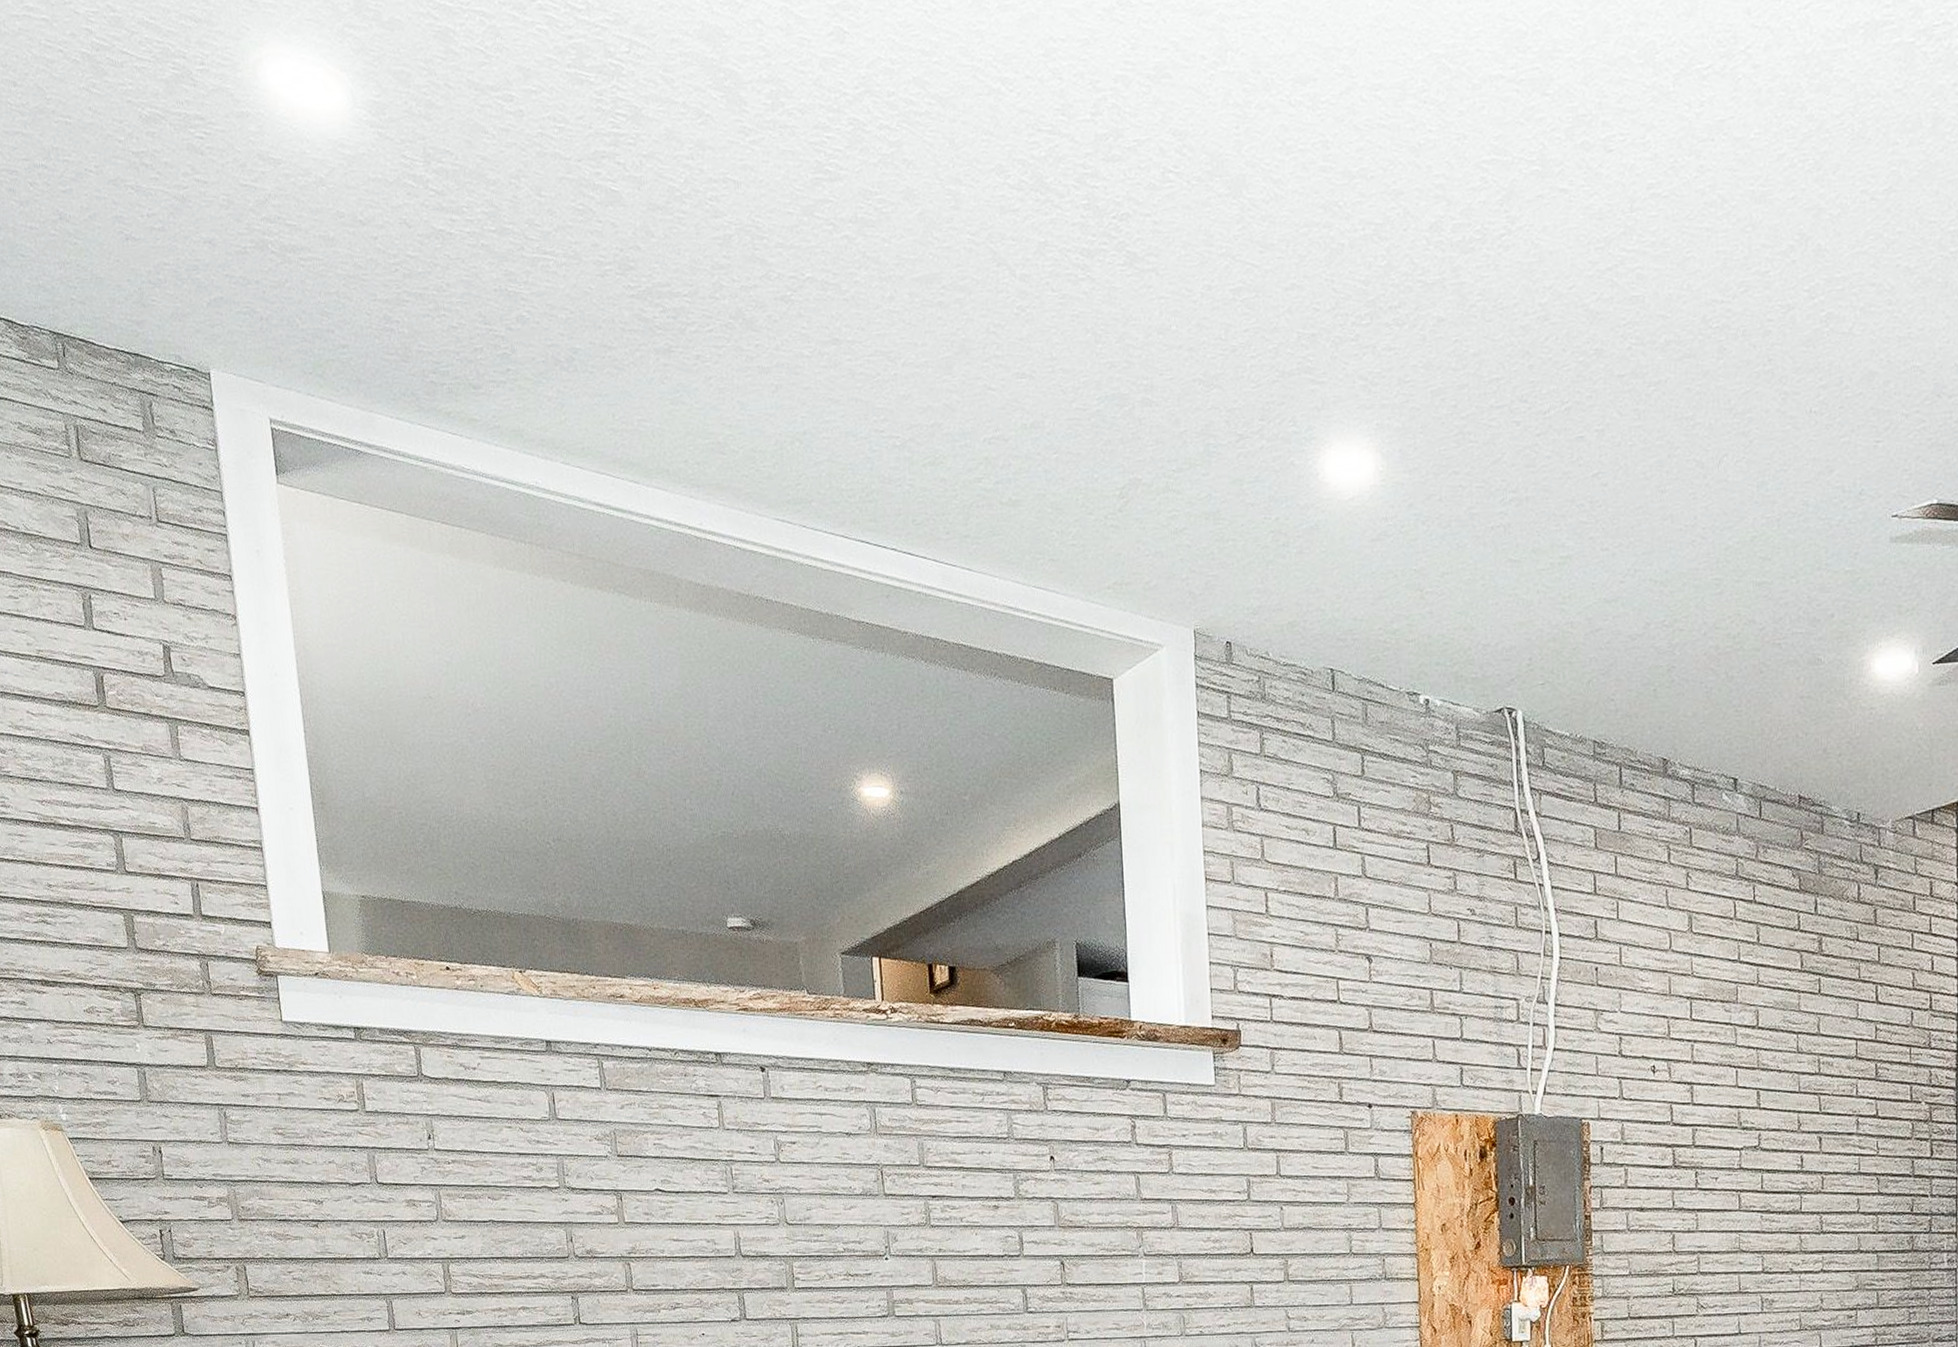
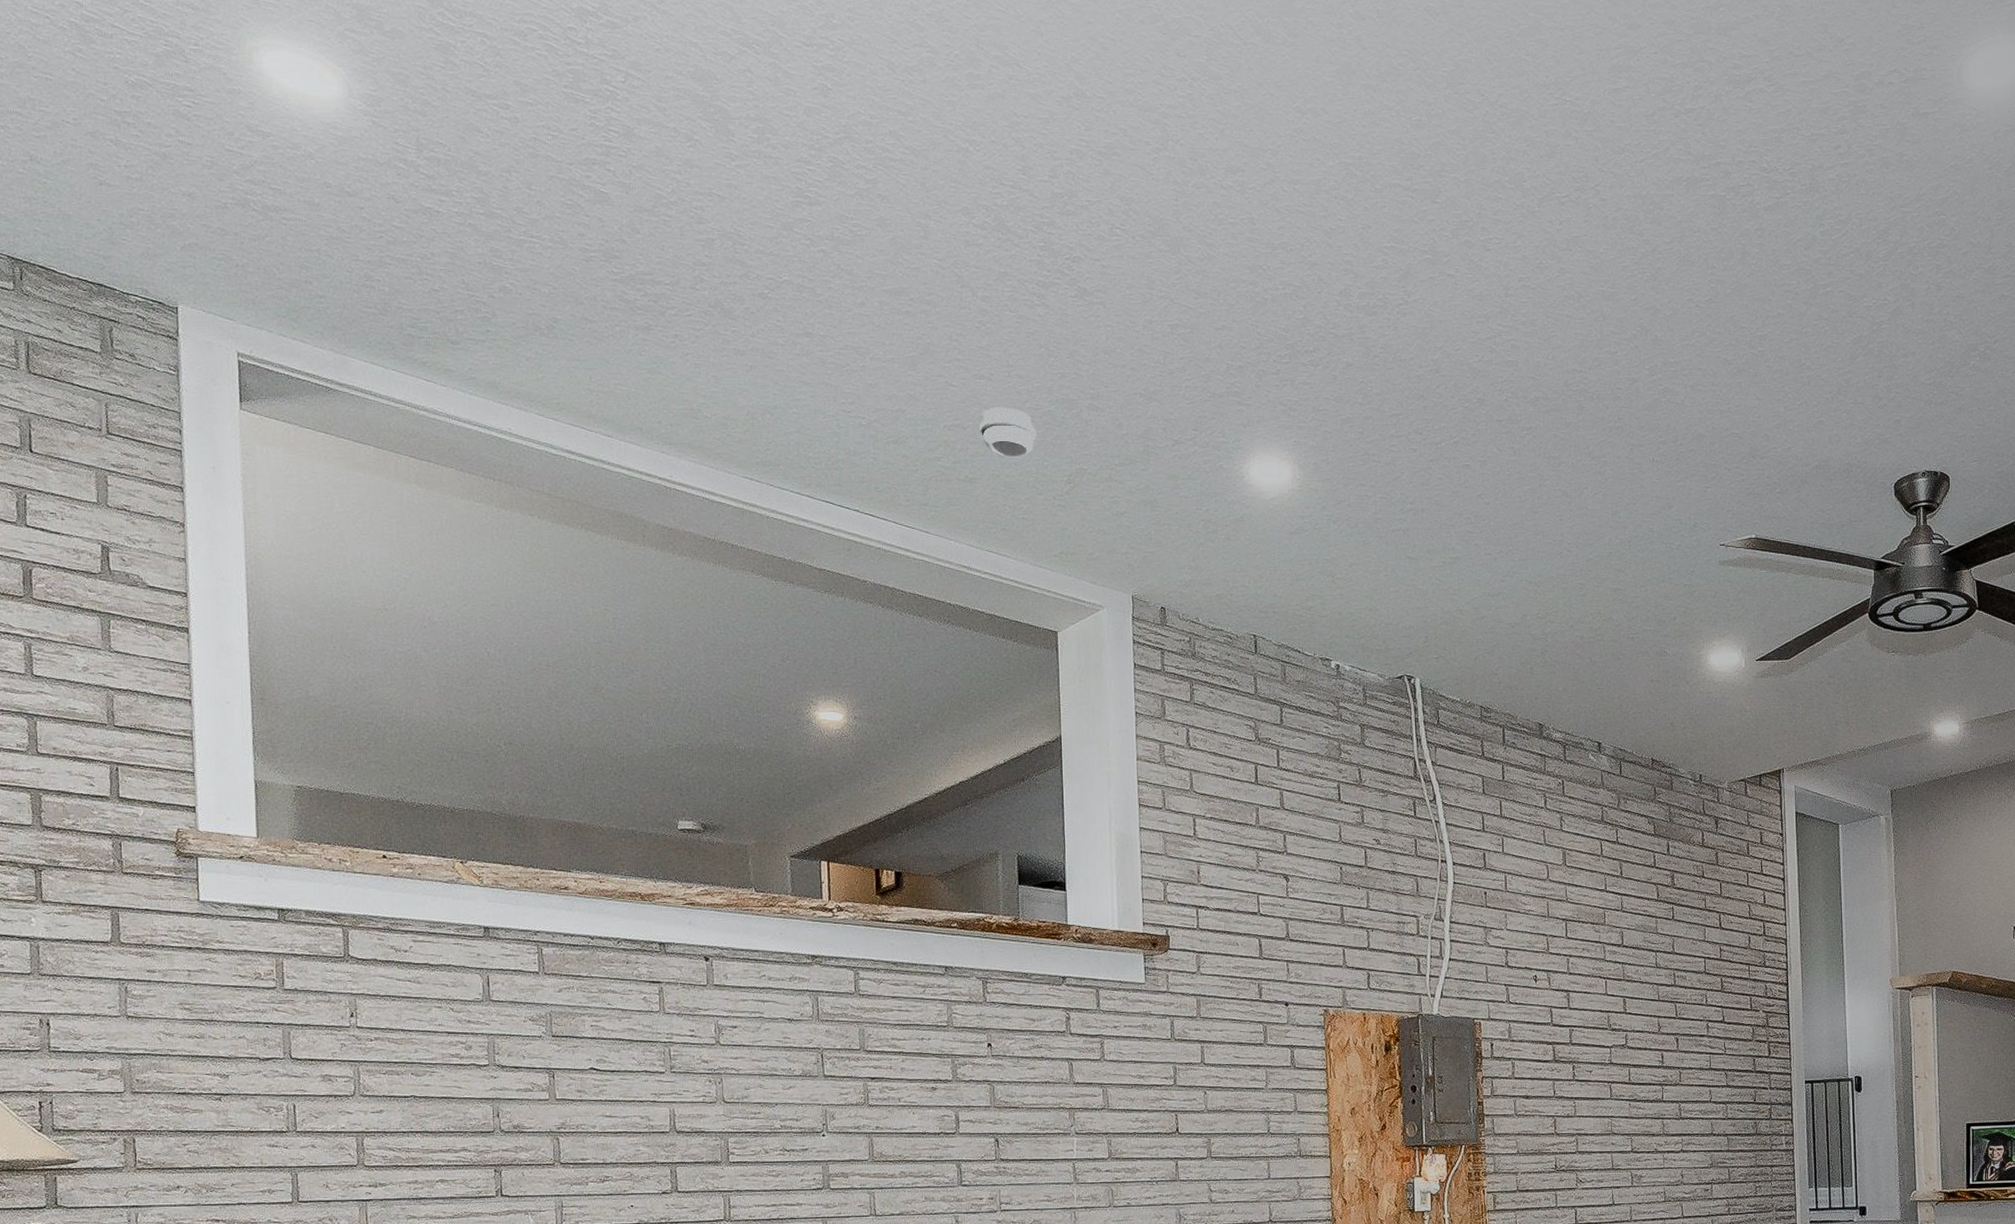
smoke detector: none [1022,410,1085,472] -> present [980,407,1037,458]

